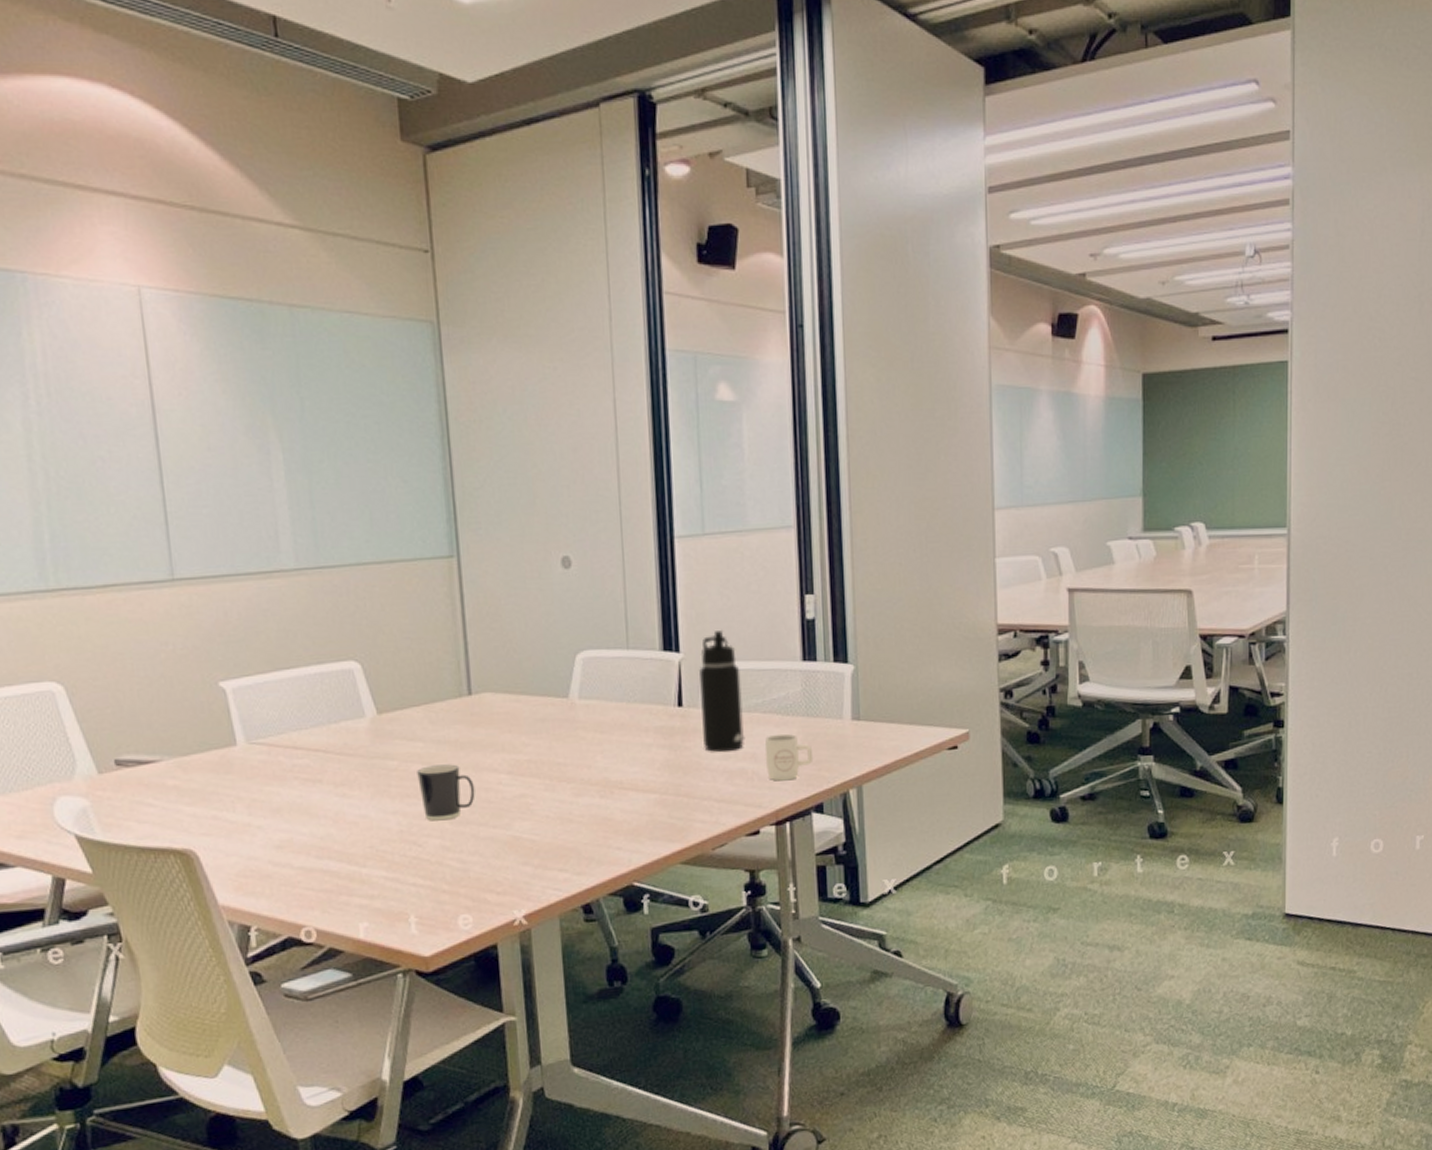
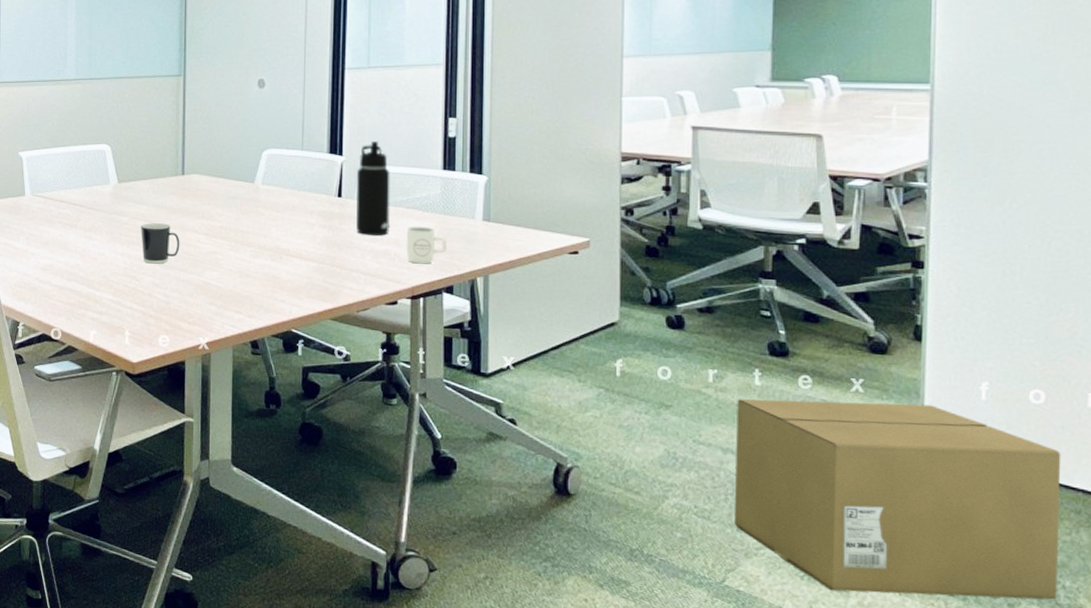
box: none [1121,868,1396,1074] -> present [735,399,1061,600]

